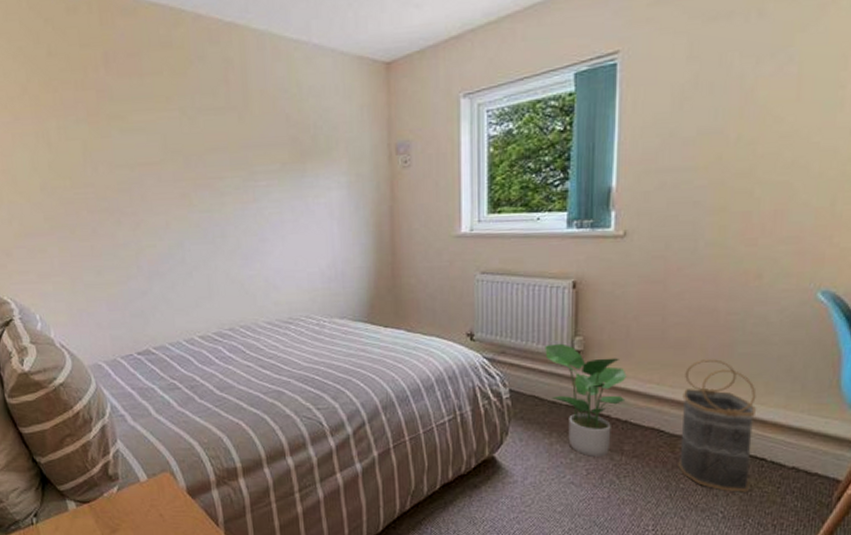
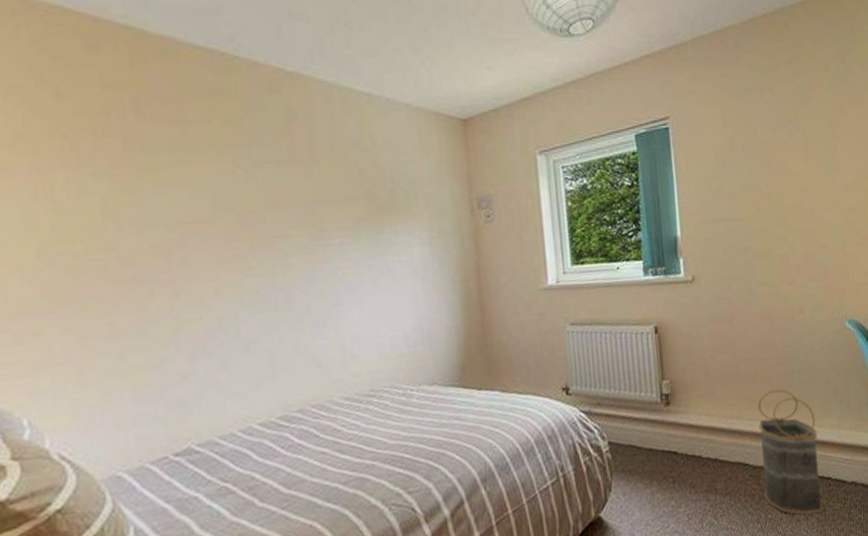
potted plant: present [545,343,627,457] -> none [636,388,713,501]

